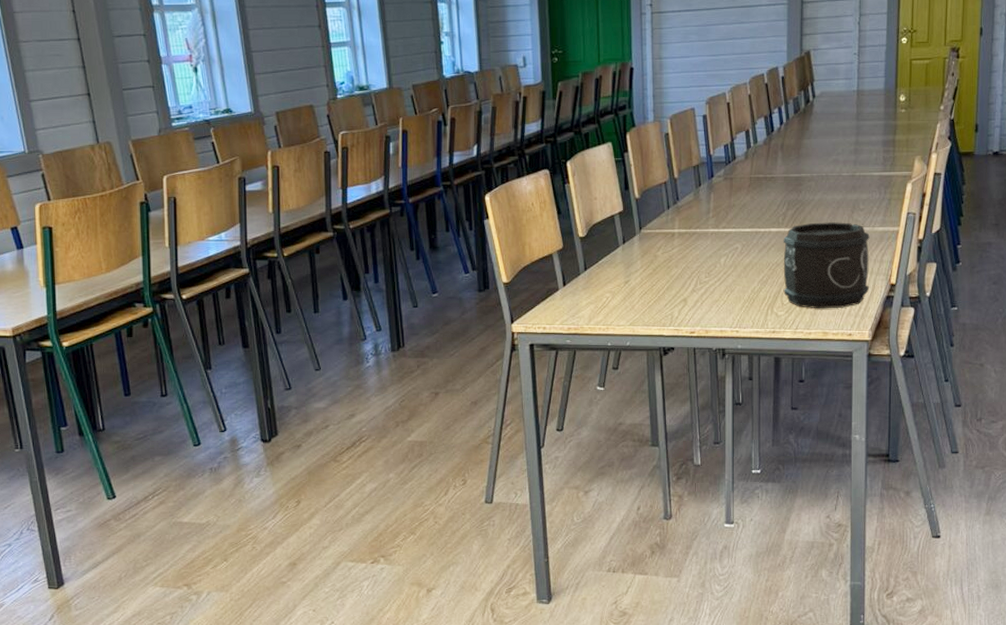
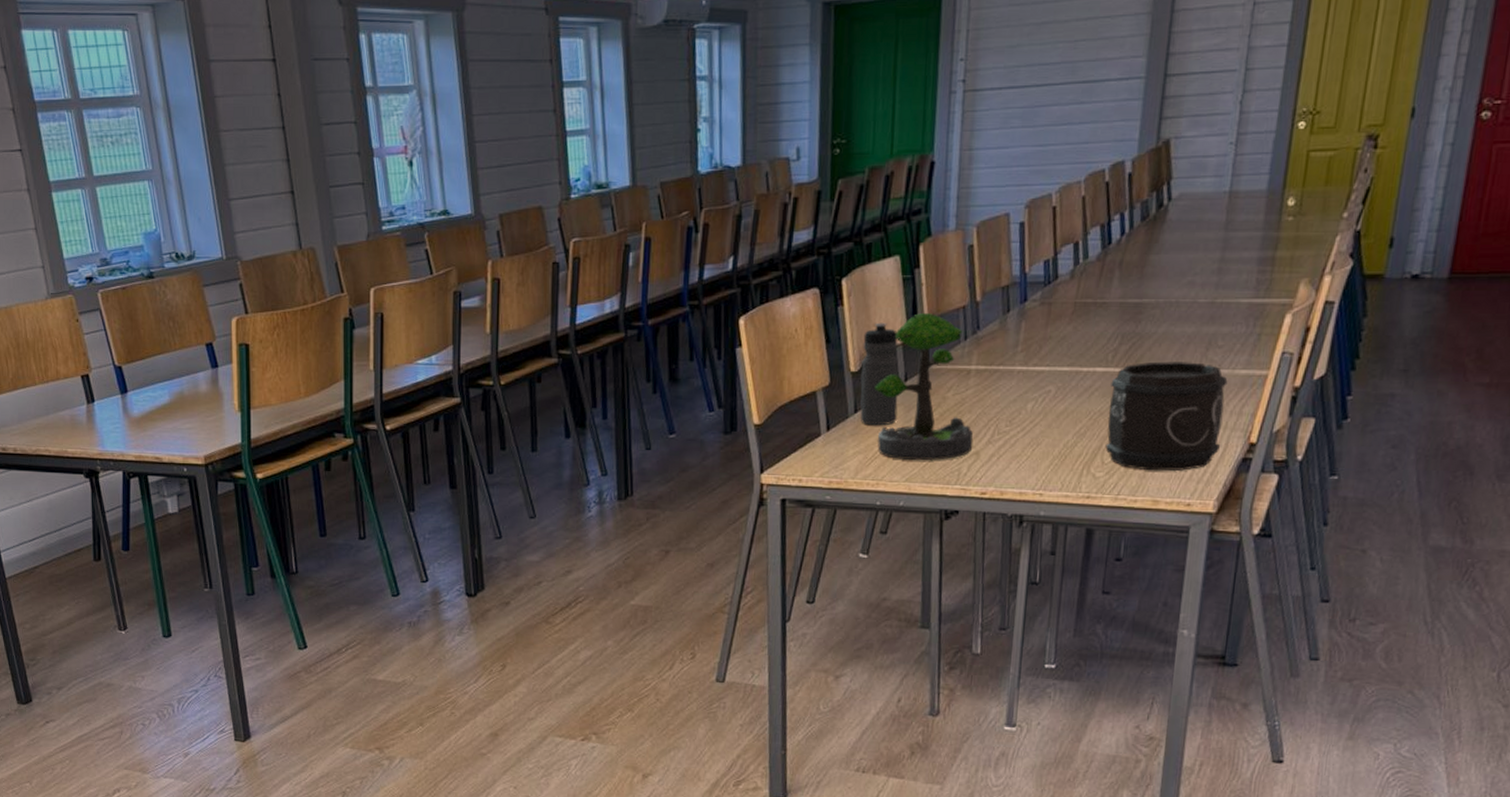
water bottle: none [587,196,619,281] -> present [860,322,899,426]
plant: none [600,187,681,308] -> present [875,312,974,461]

